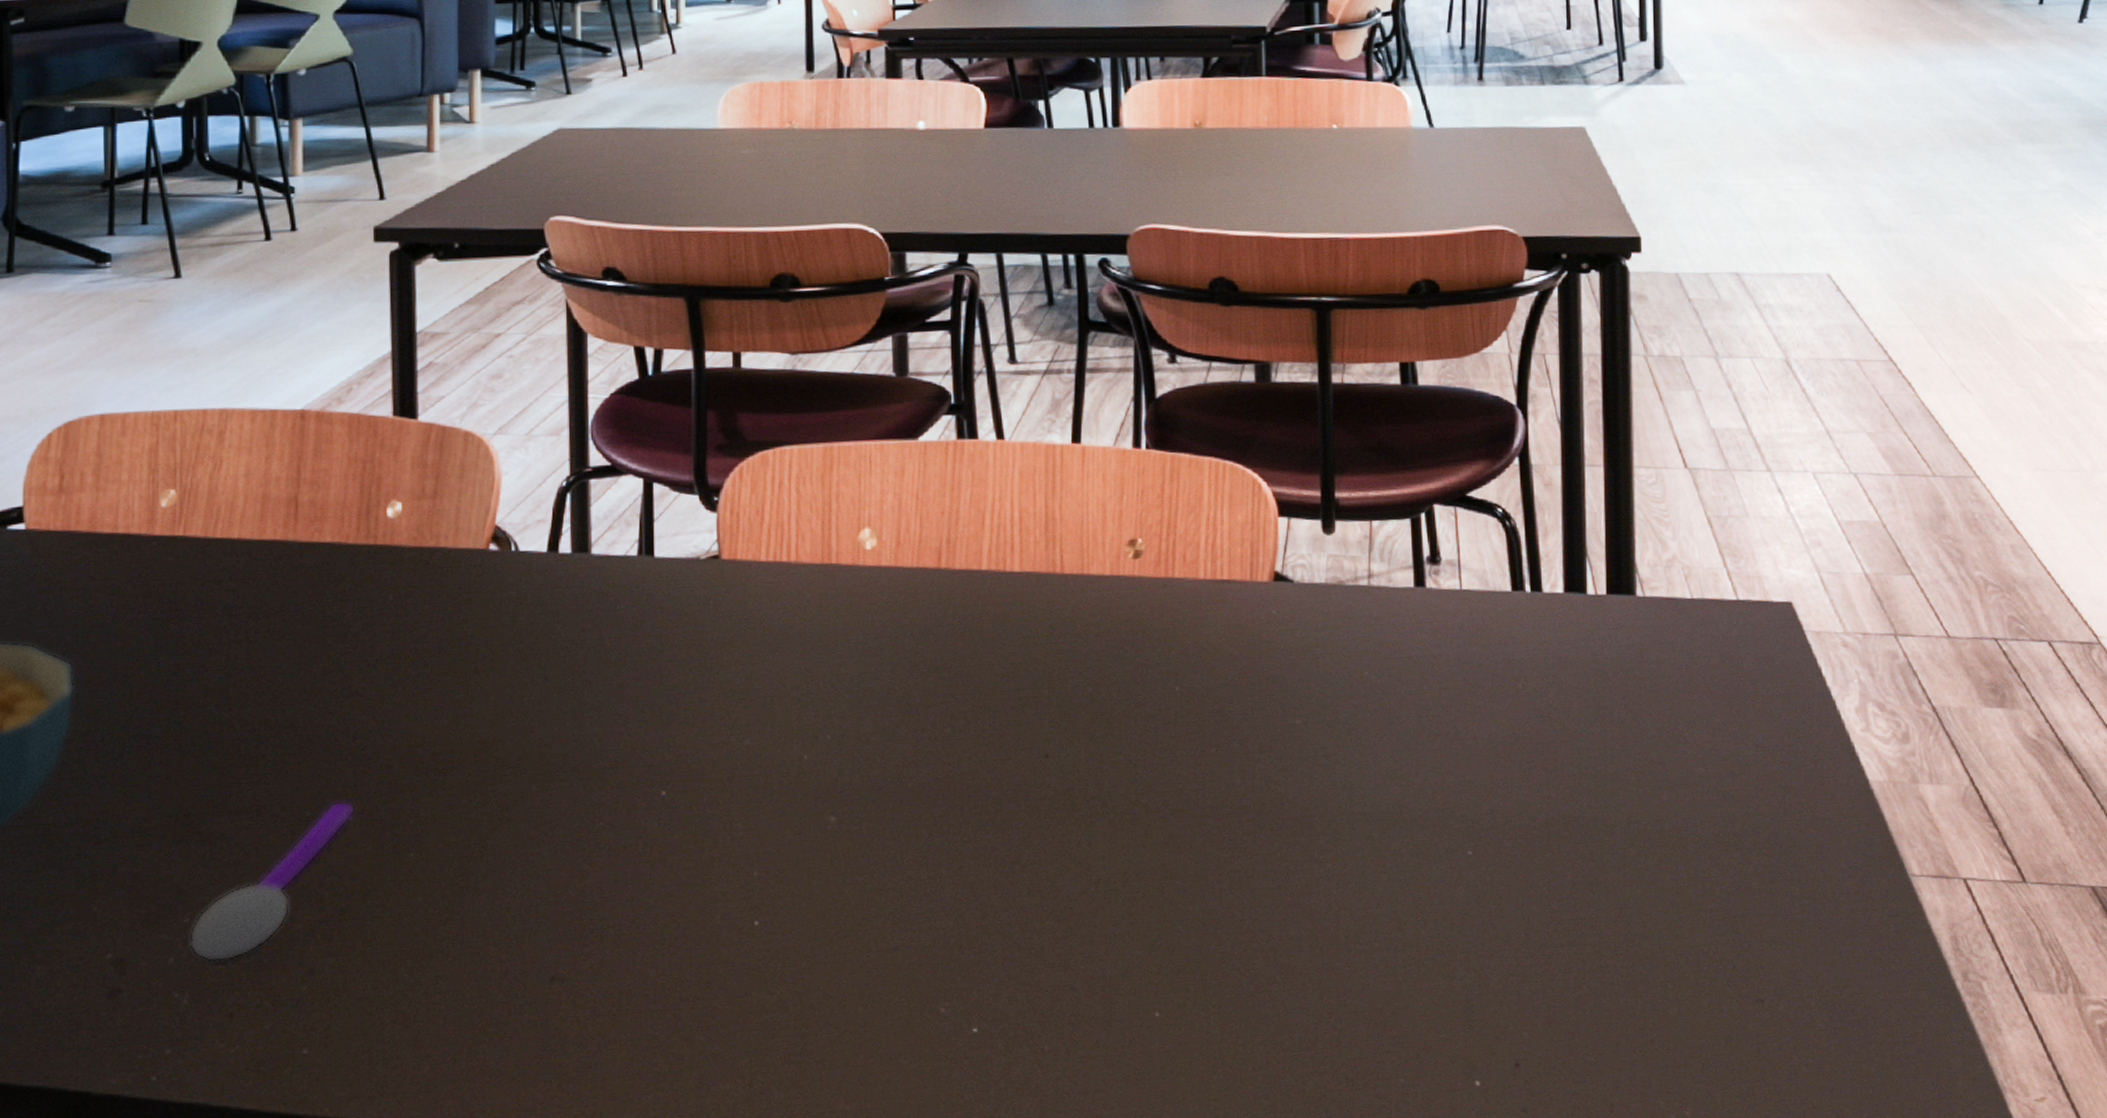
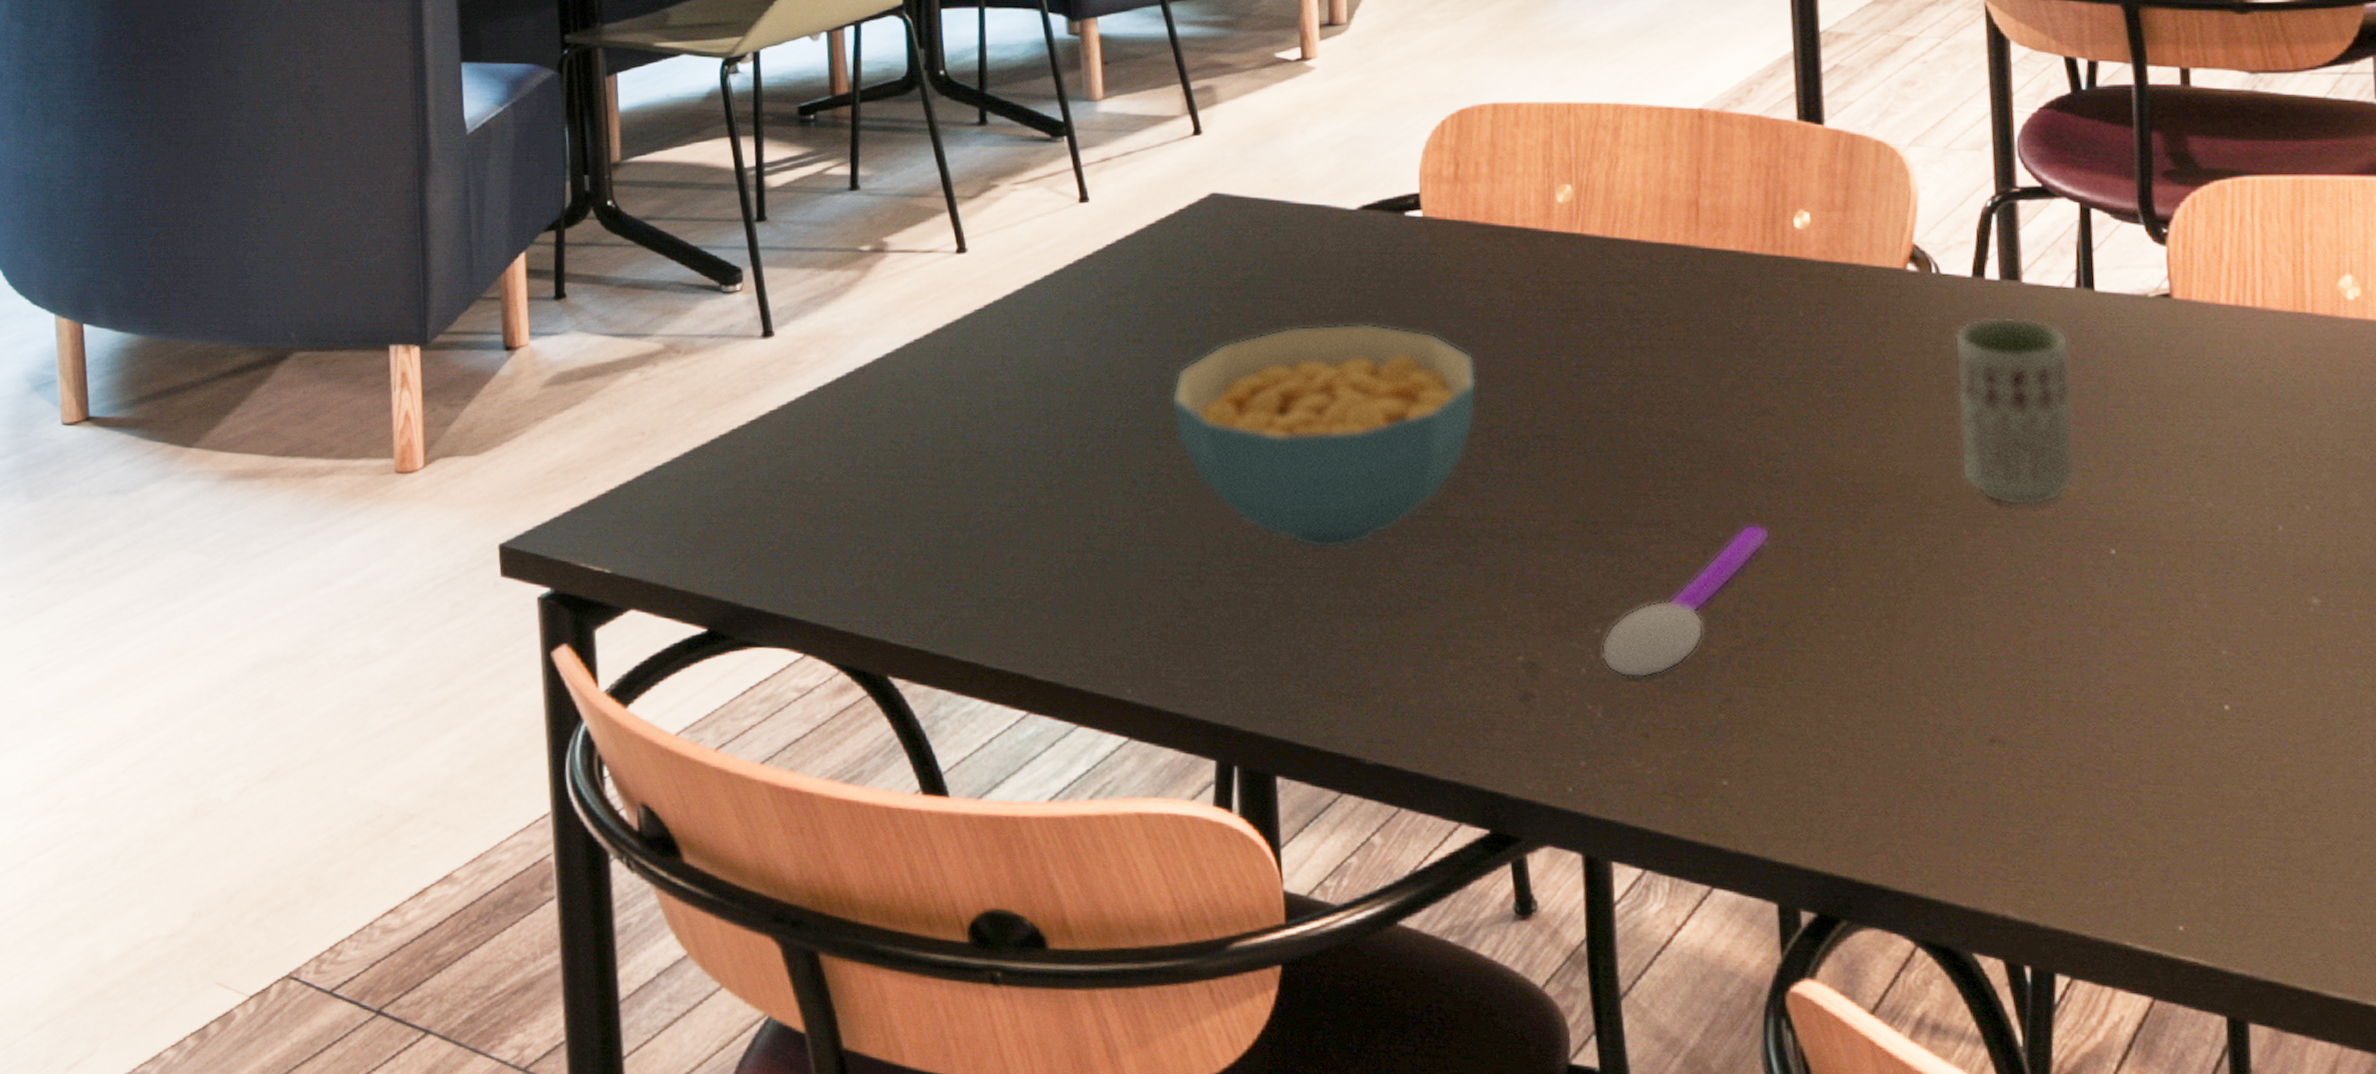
cup: none [529,585,634,761] -> present [1954,316,2076,507]

